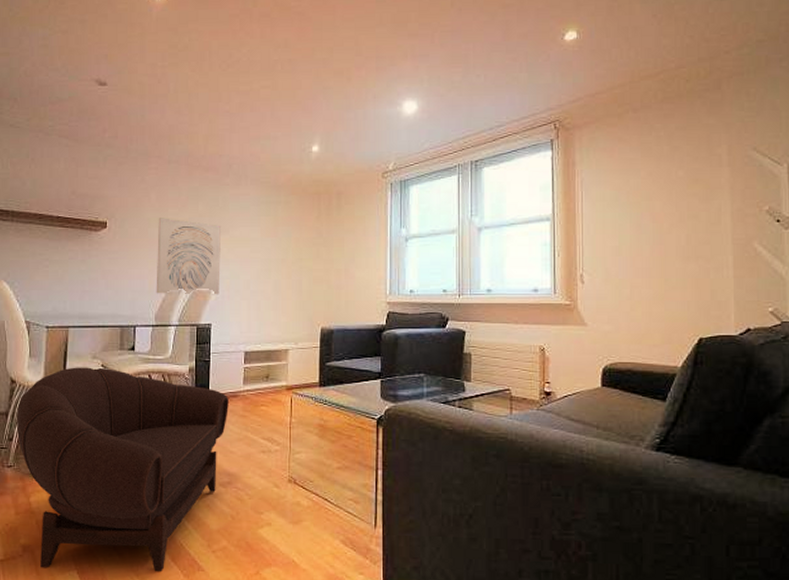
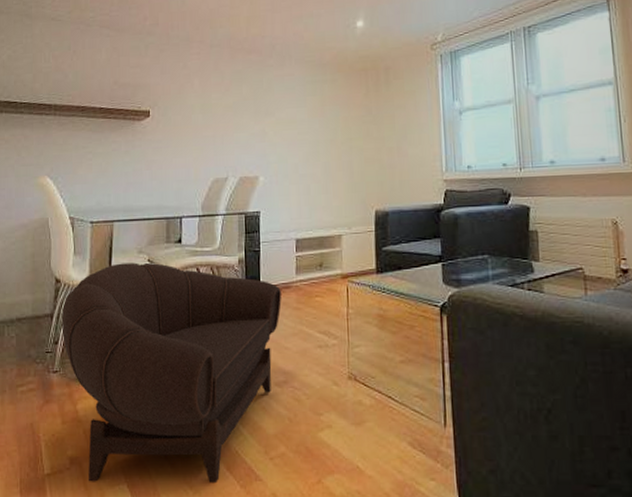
wall art: present [156,218,222,295] -> none [201,103,267,183]

